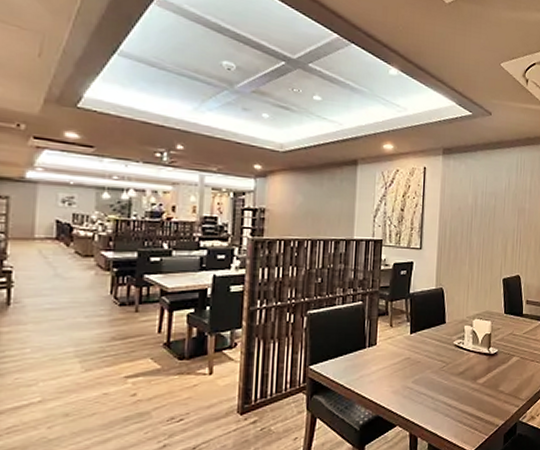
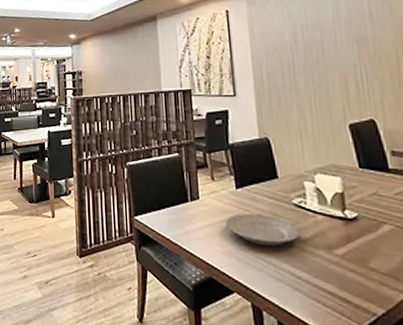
plate: none [396,355,455,383] -> present [224,214,299,247]

